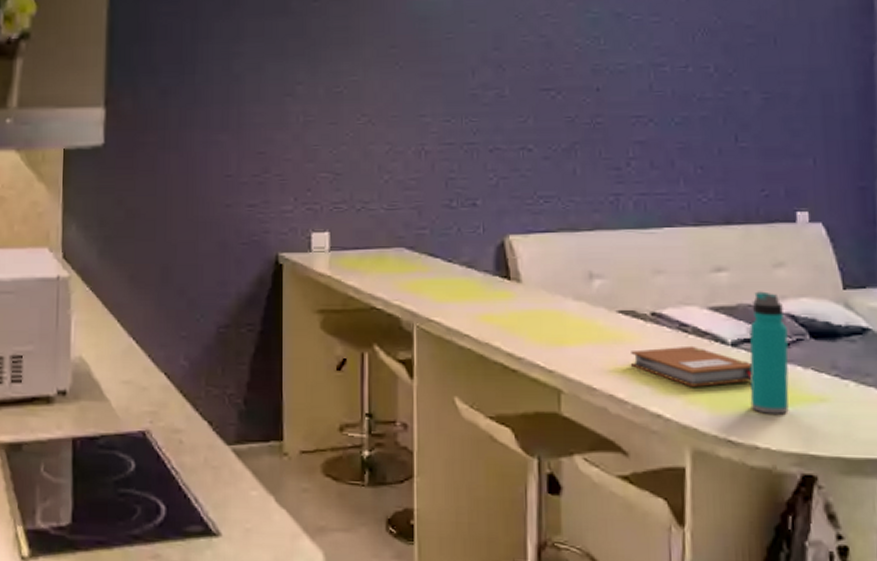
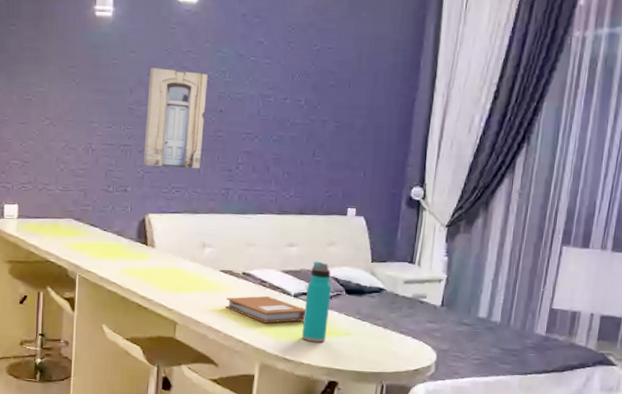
wall art: none [496,39,576,169] -> present [143,68,208,168]

